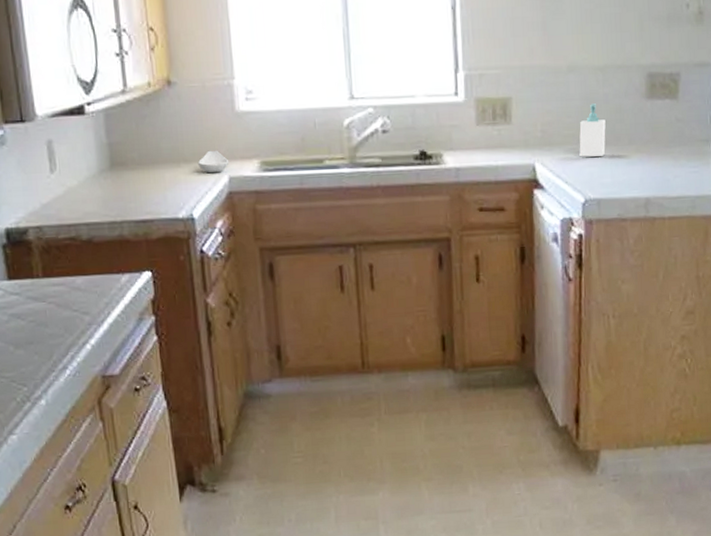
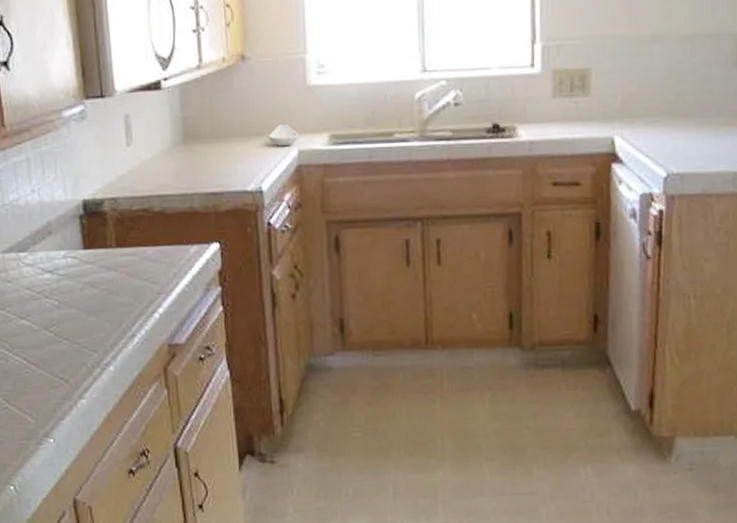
soap bottle: present [579,103,606,157] -> none [662,74,692,130]

